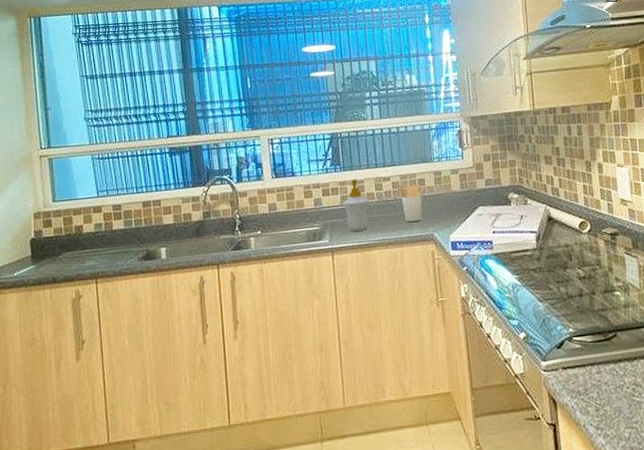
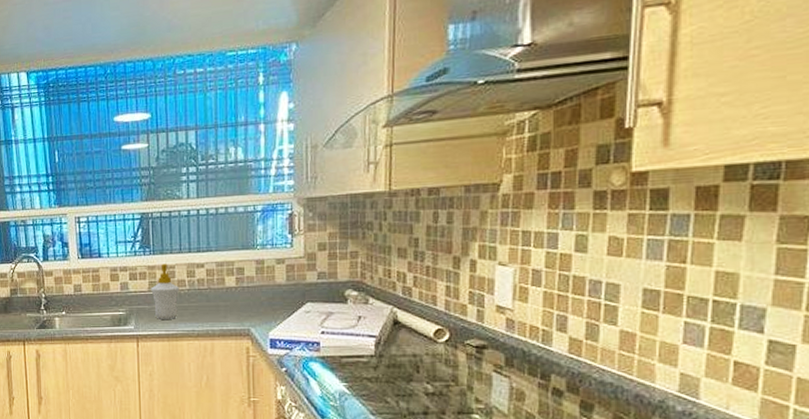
utensil holder: present [398,184,425,222] -> none [213,273,243,314]

